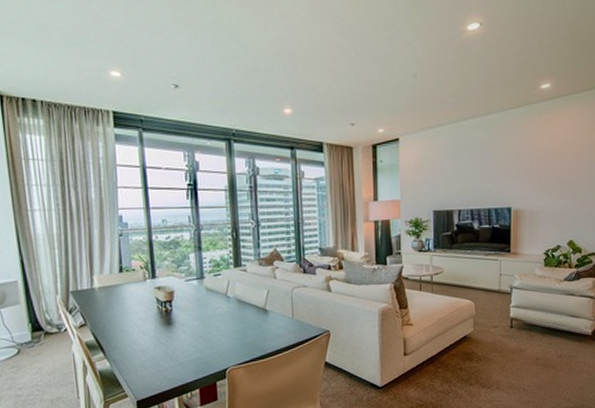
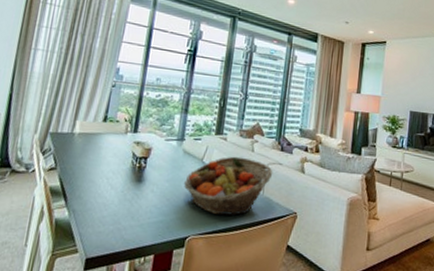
fruit basket: none [212,285,300,344] -> present [183,156,273,216]

